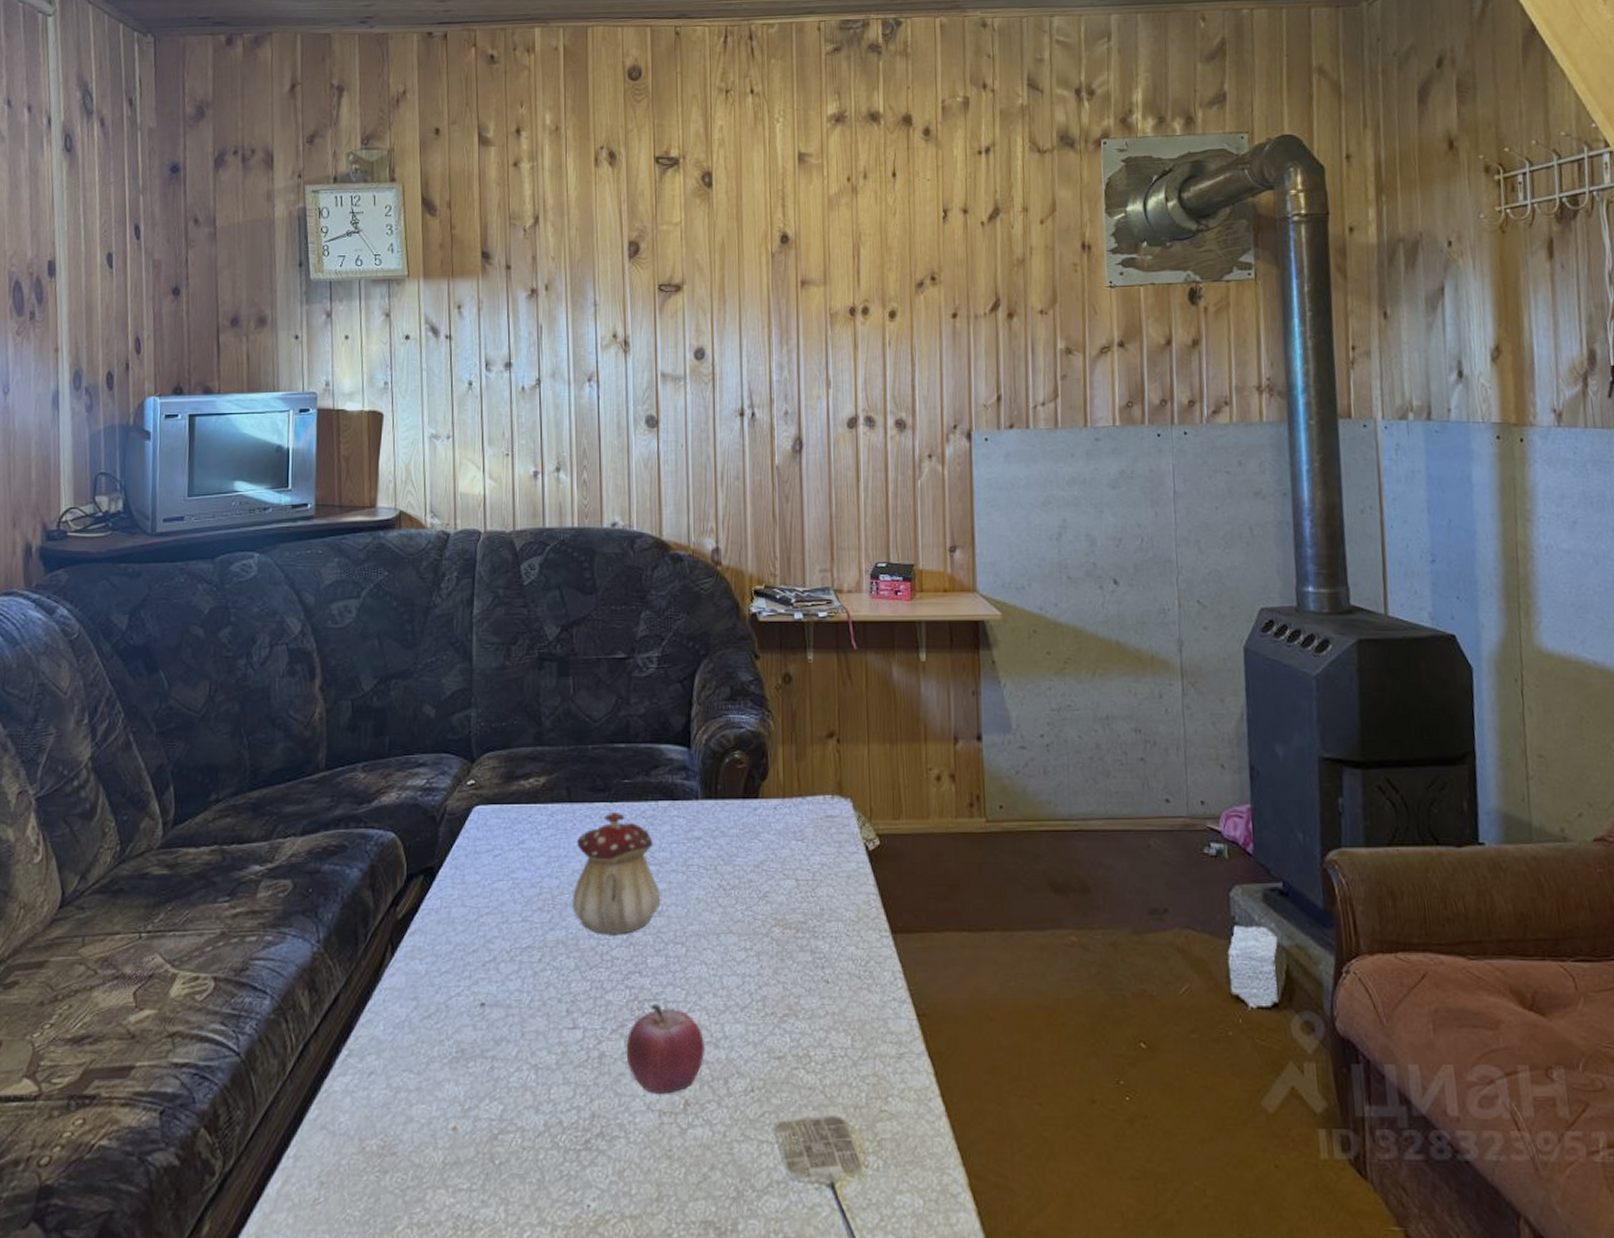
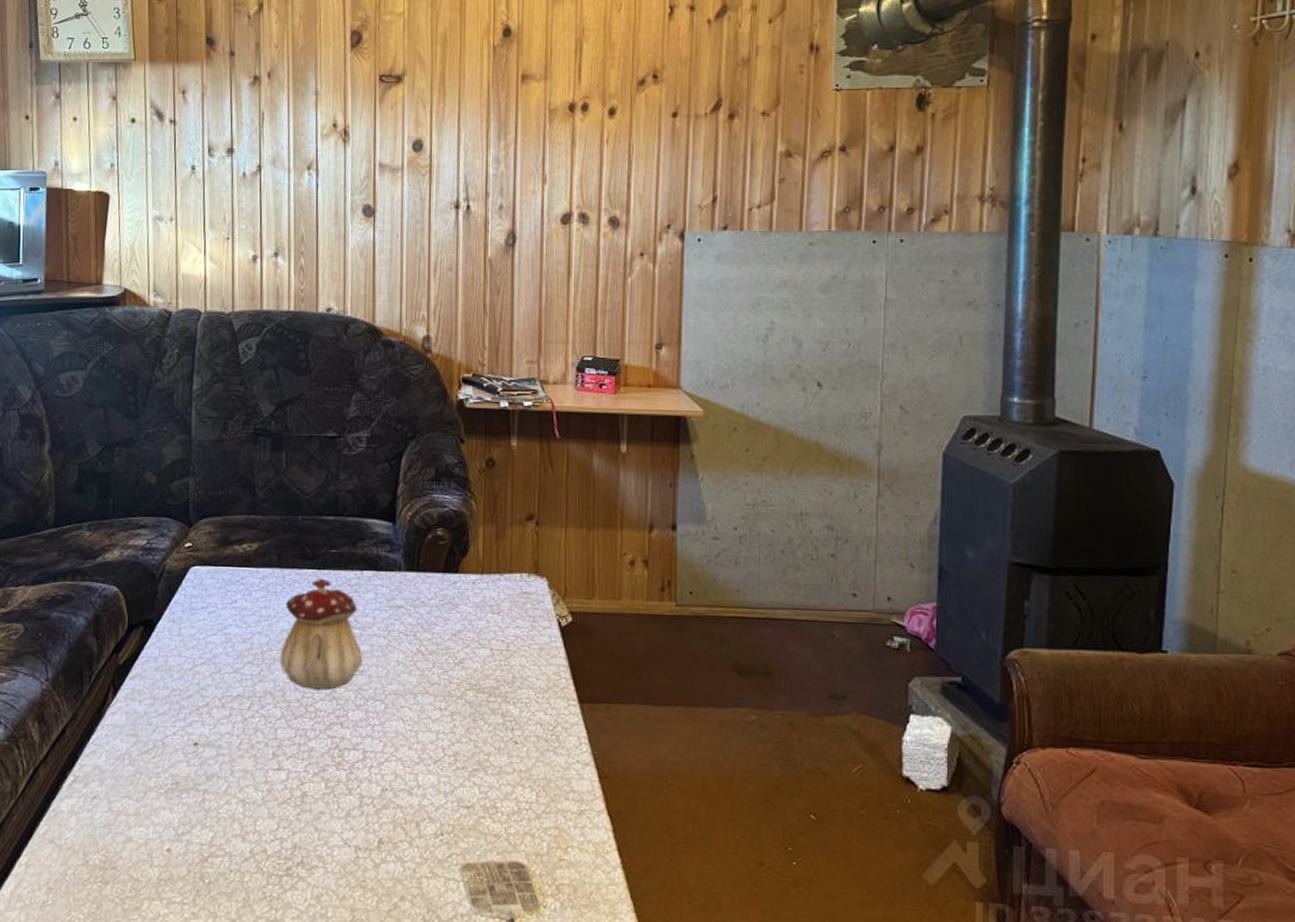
fruit: present [626,1003,704,1094] -> none [326,752,399,832]

